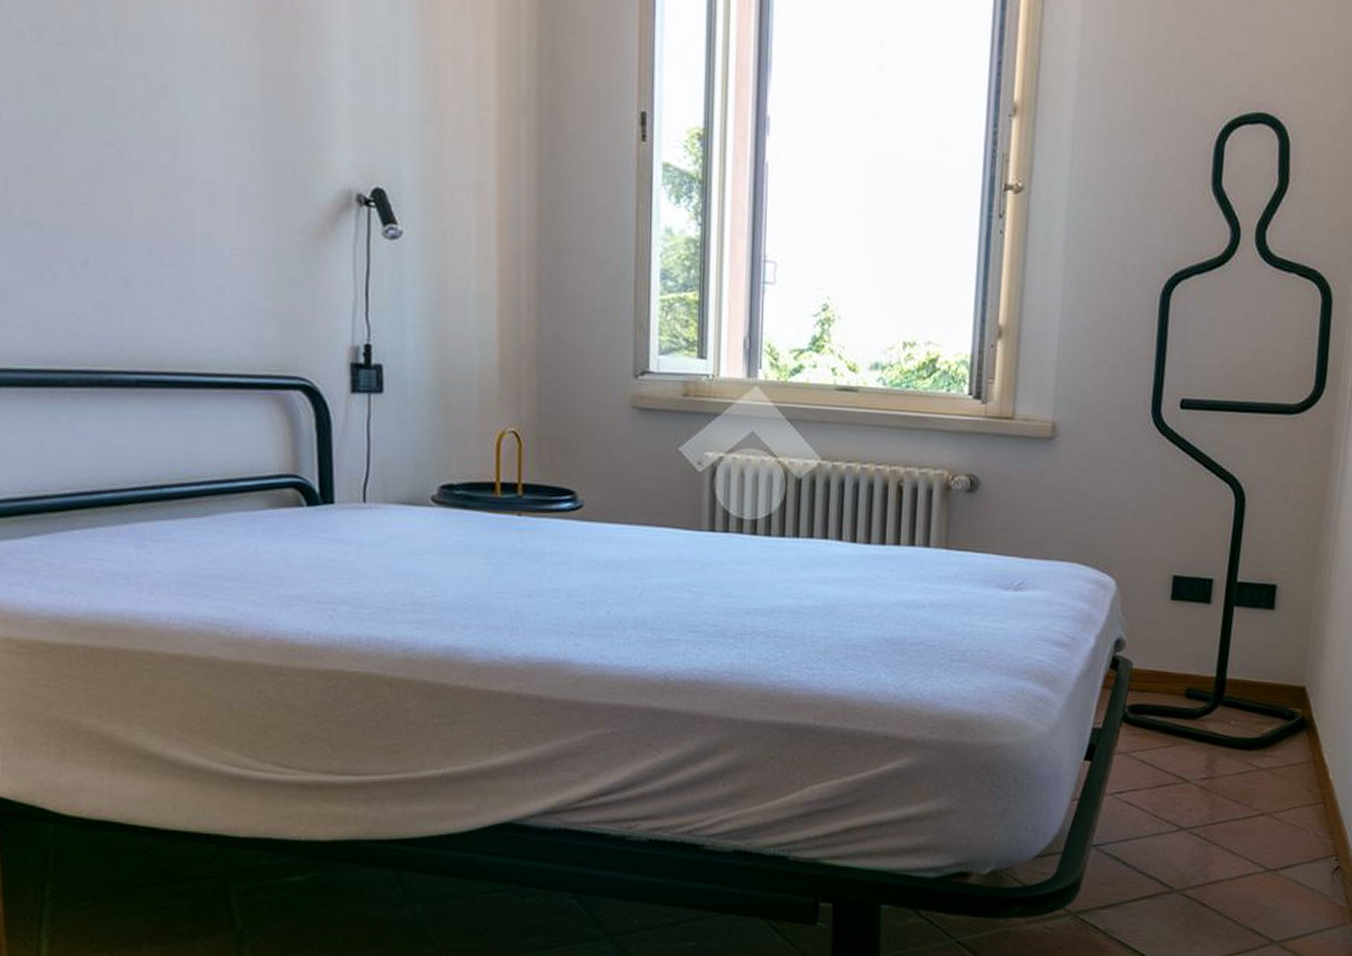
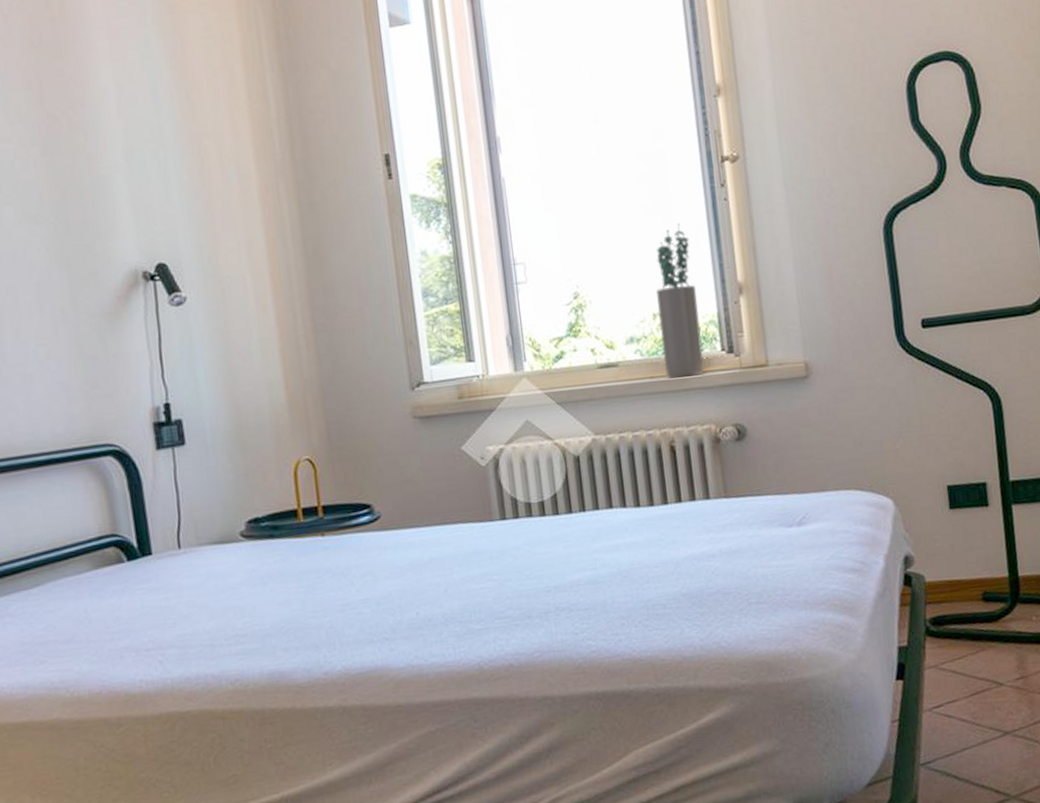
vase: none [906,249,956,417] -> present [656,224,705,379]

